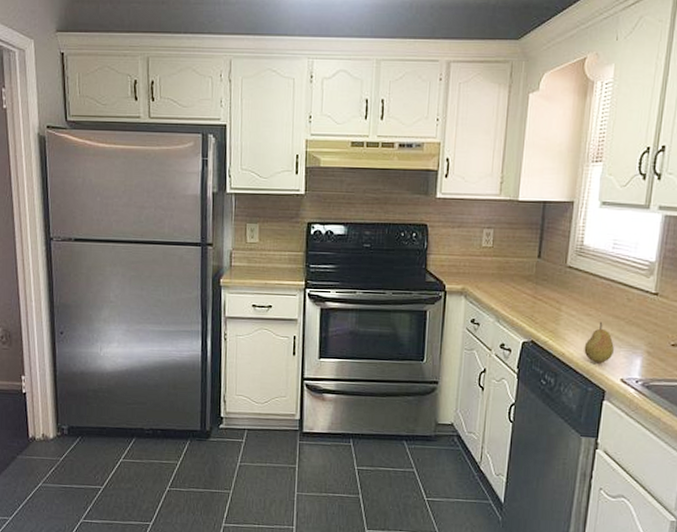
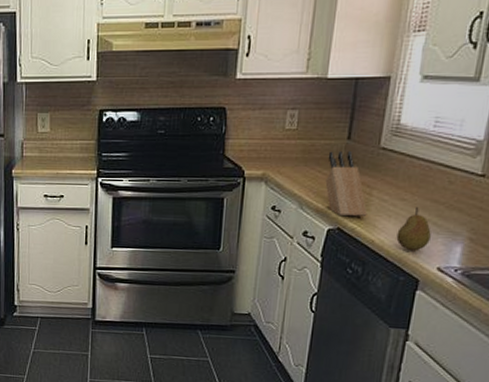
knife block: none [519,268,558,331] -> present [325,150,367,217]

